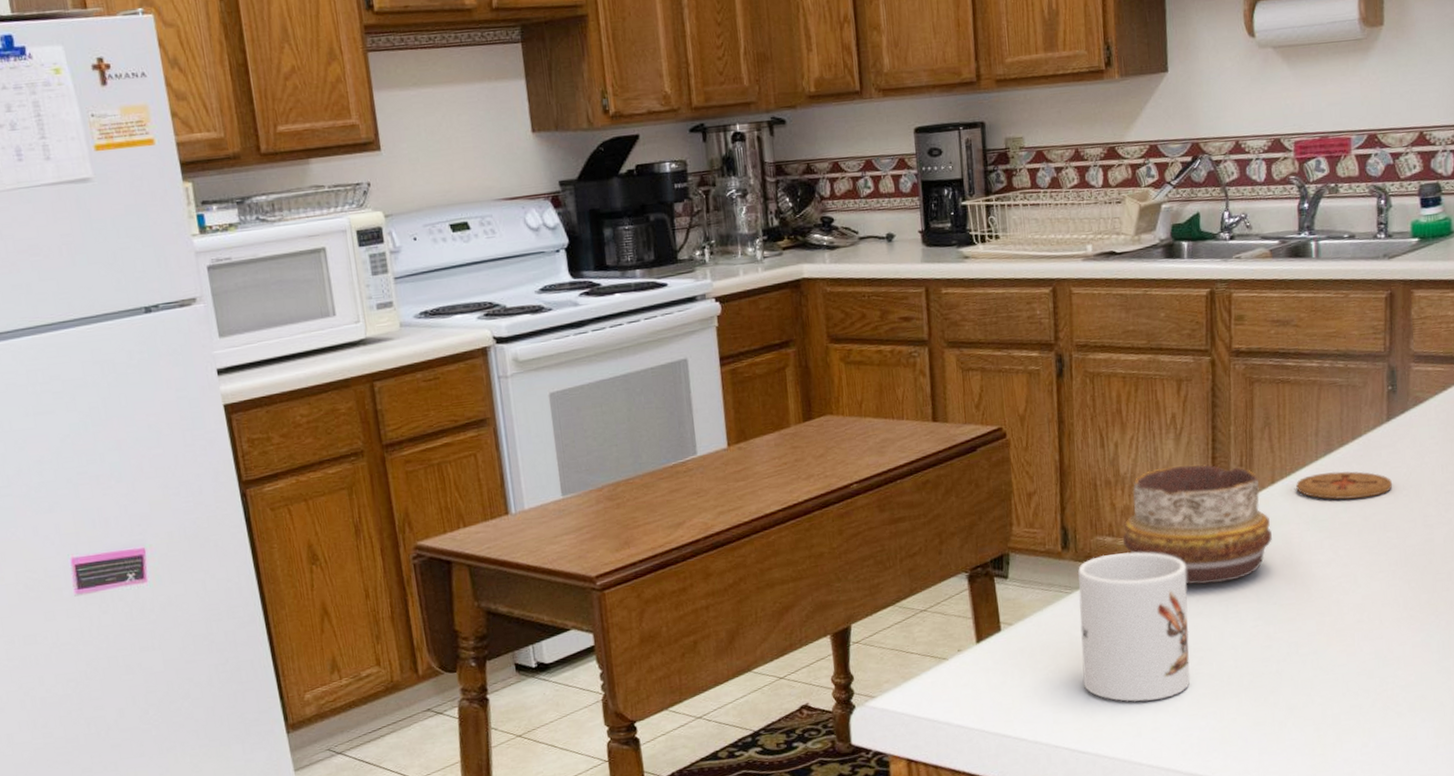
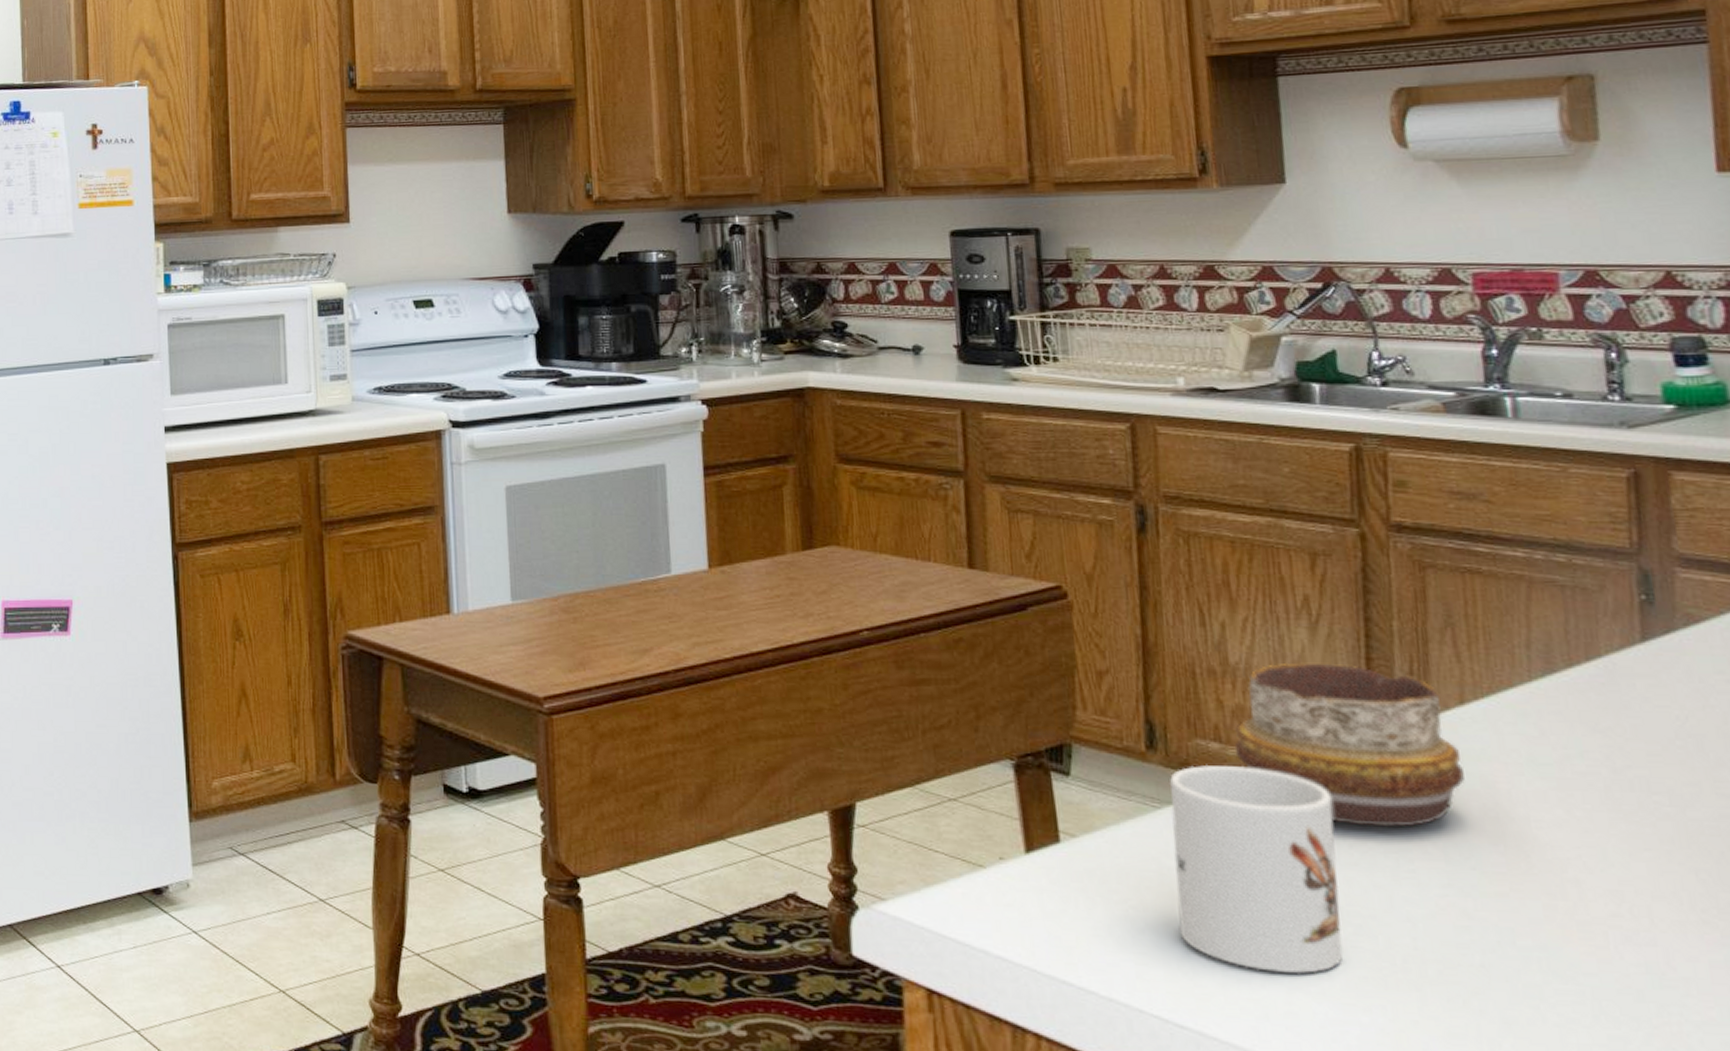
coaster: present [1296,471,1393,500] -> none [1499,700,1658,743]

